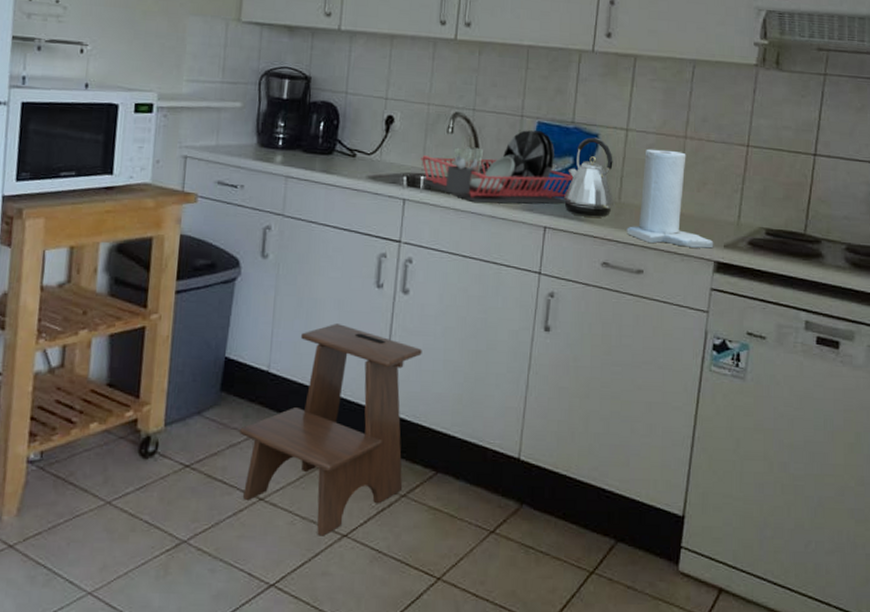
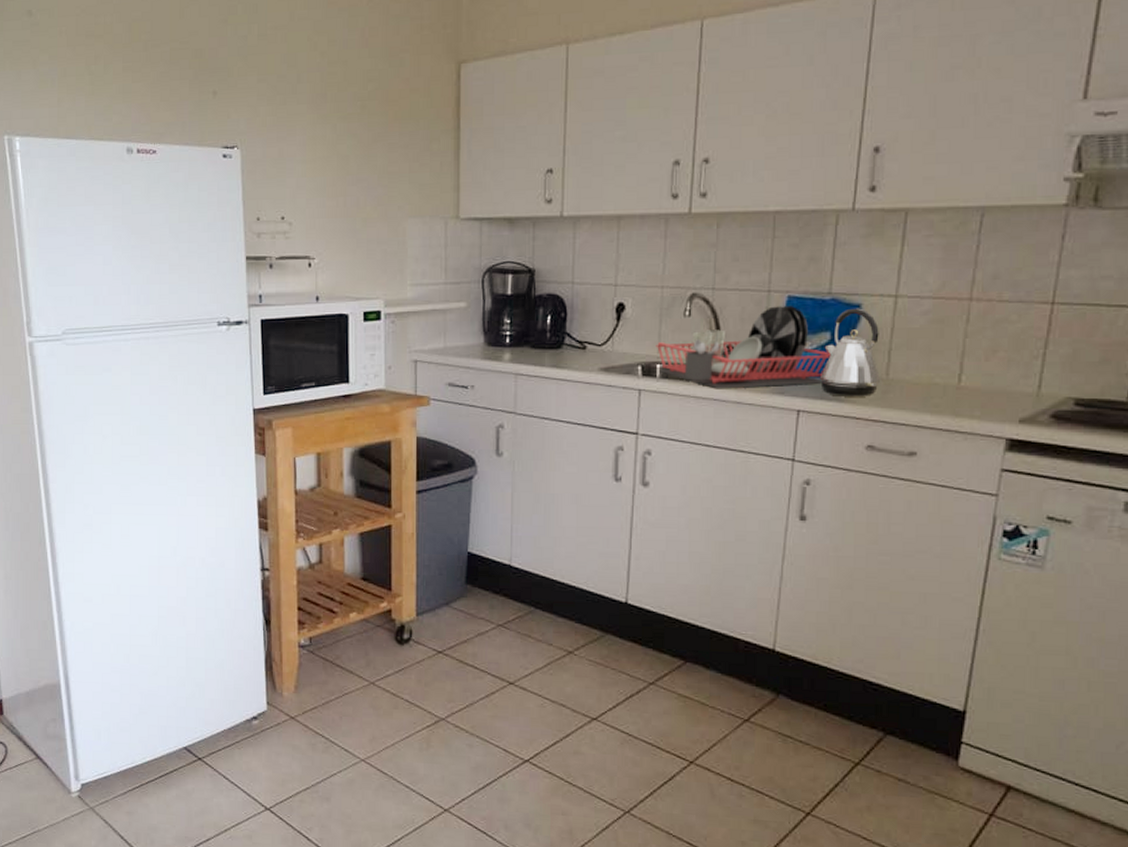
step stool: present [240,324,422,536] -> none [487,518,666,719]
paper towel: present [627,149,714,249] -> none [896,315,1006,425]

